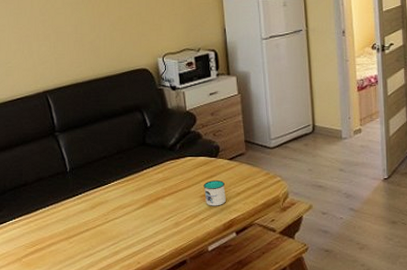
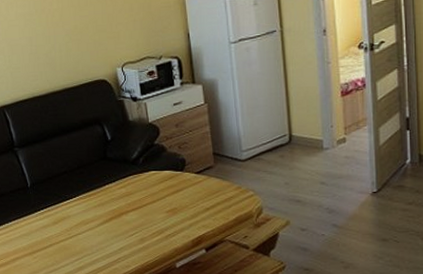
mug: present [203,180,226,206] -> none [169,195,194,222]

